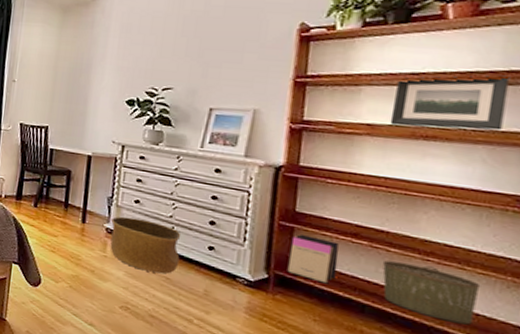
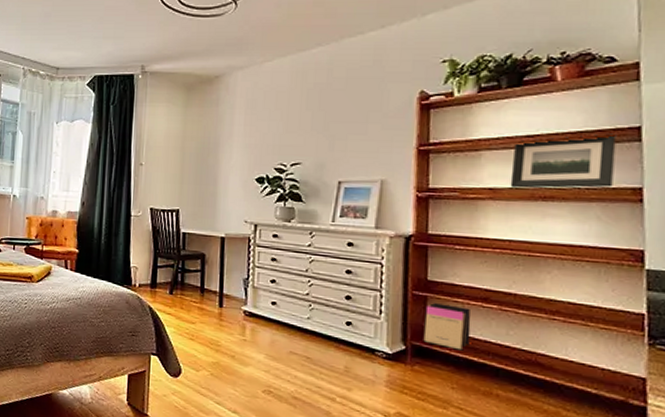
basket: present [110,216,181,274] -> none [249,297,319,354]
basket: present [382,260,481,325] -> none [512,323,604,380]

